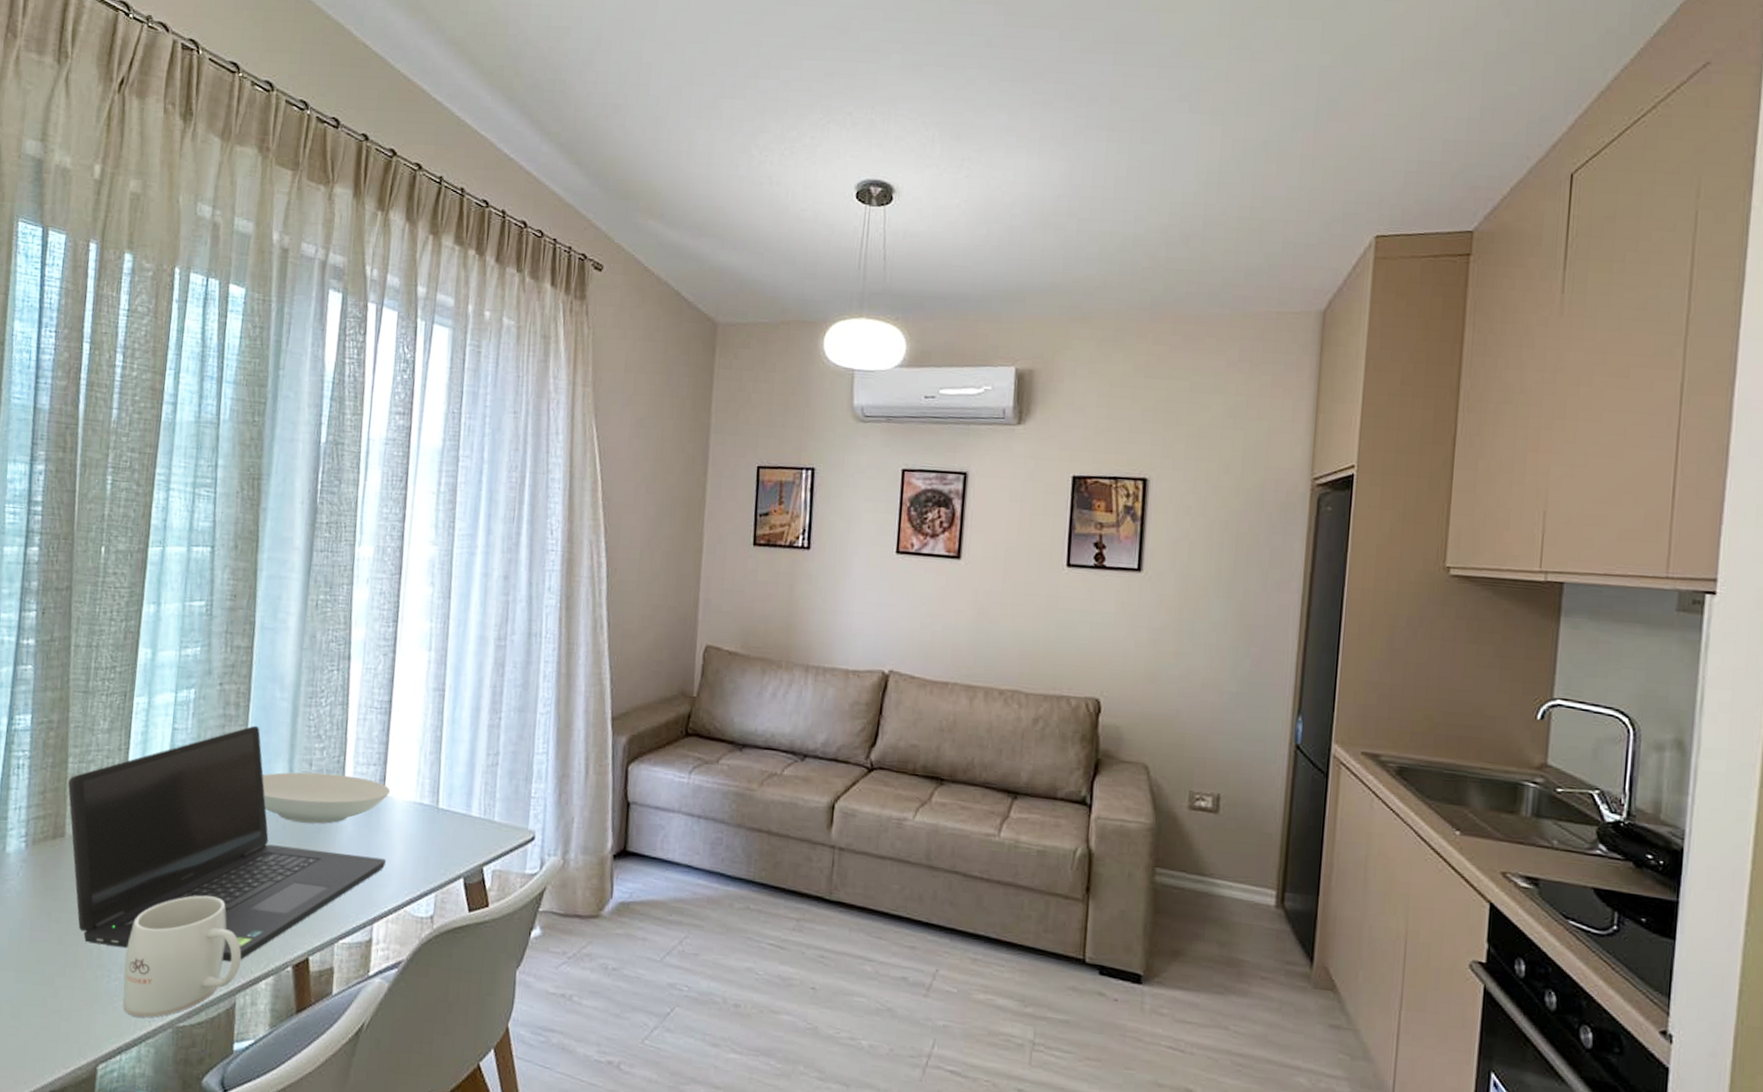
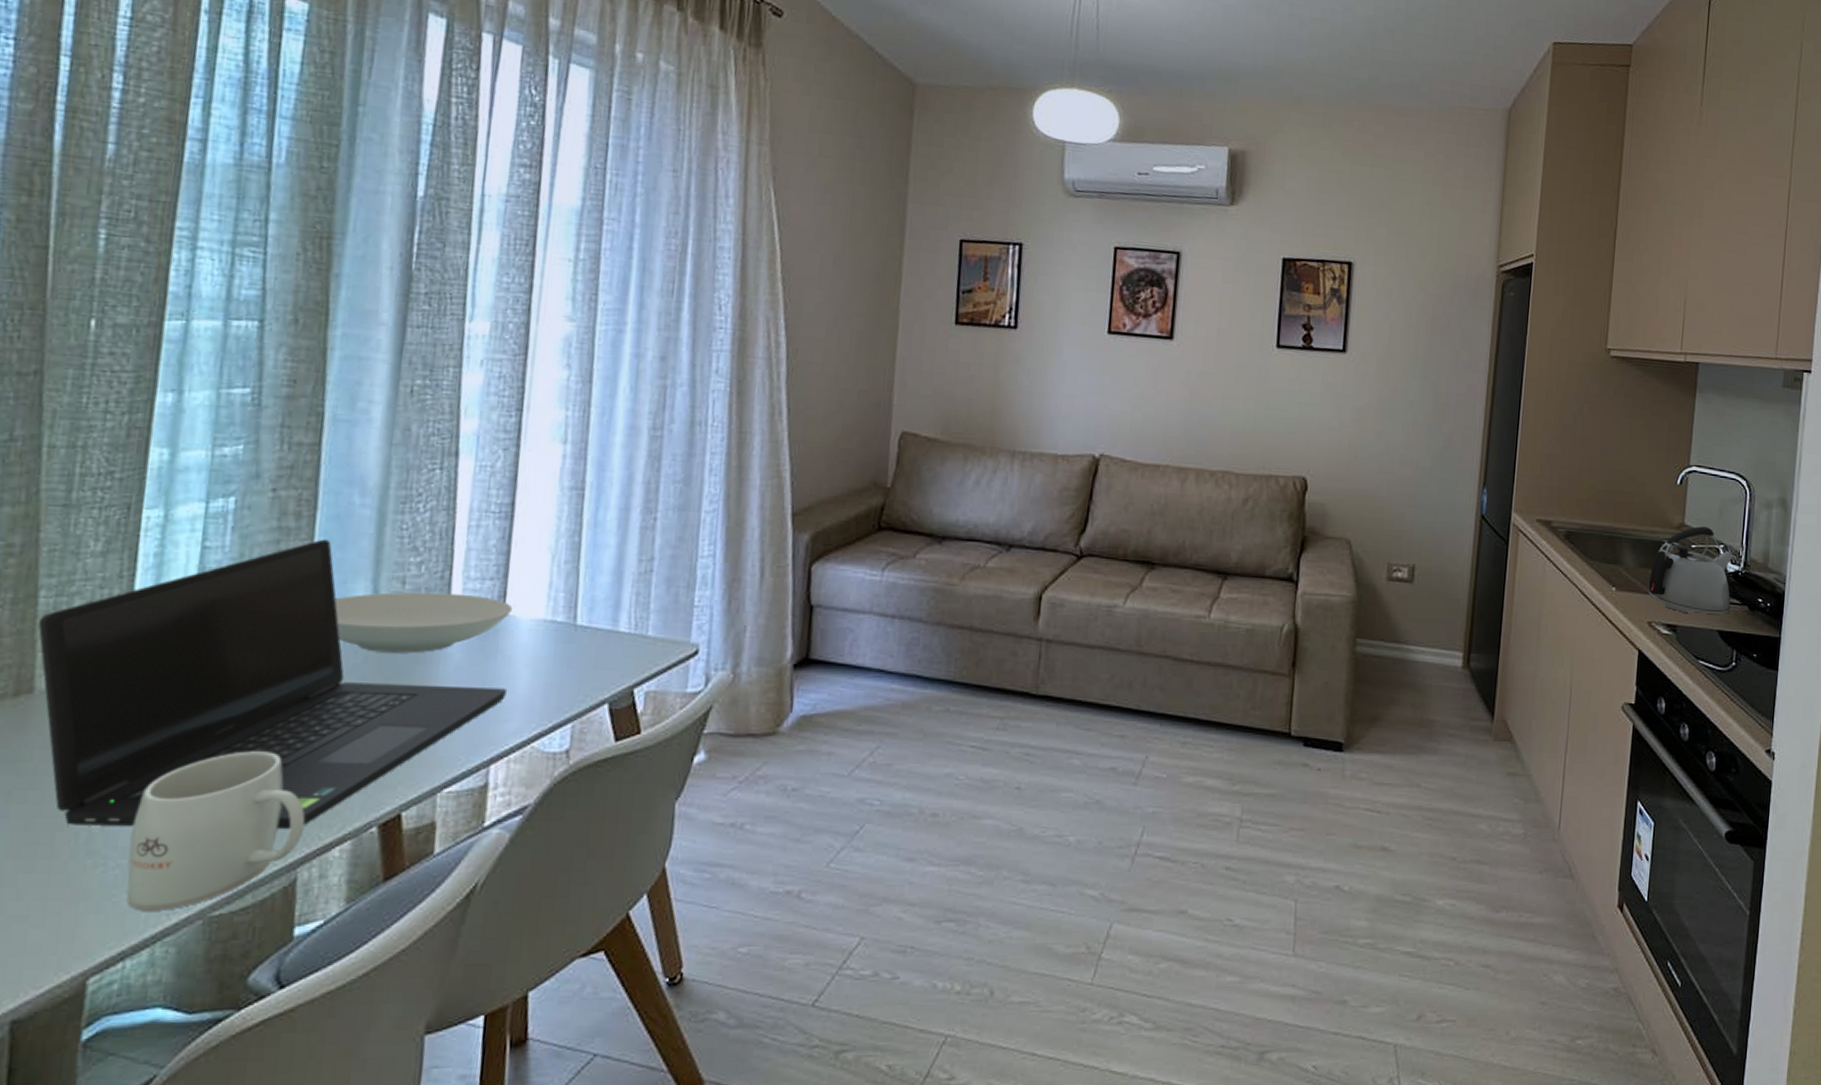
kettle: none [1501,768,1614,870] -> present [1648,526,1734,614]

